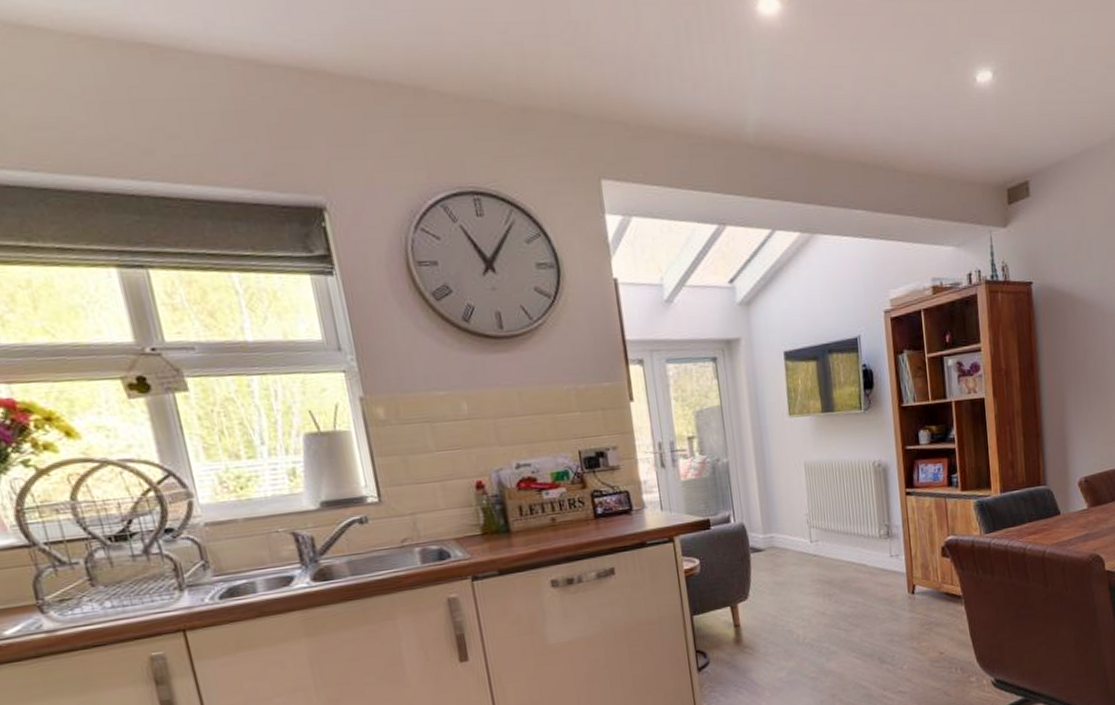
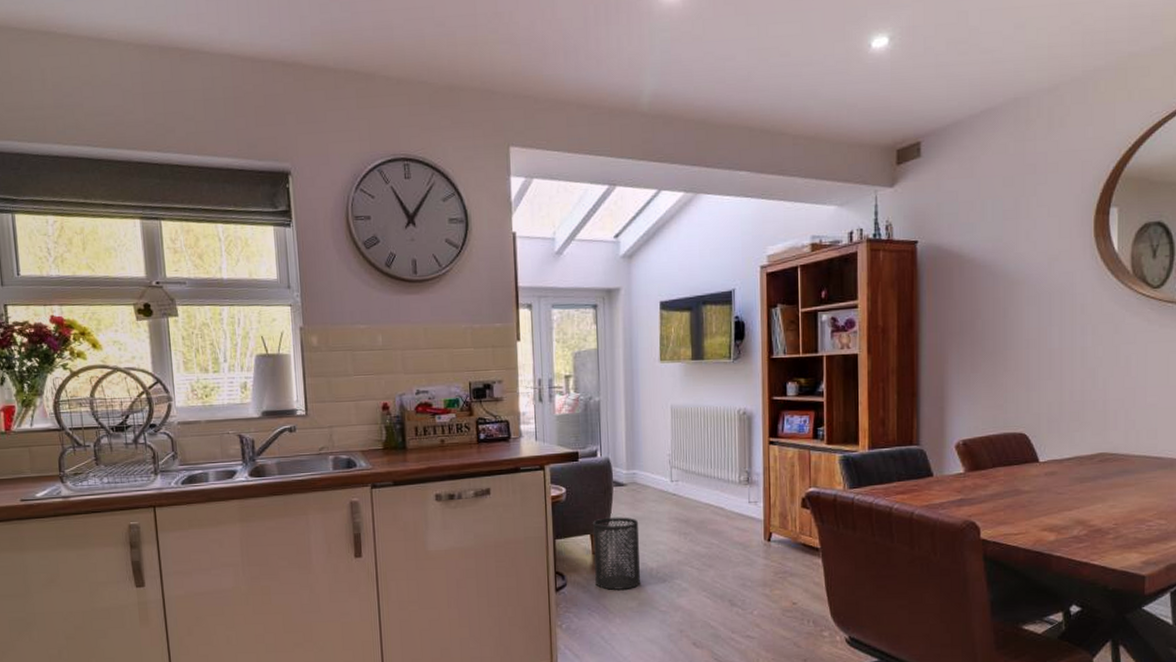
trash can: none [732,584,787,663] -> present [593,517,640,590]

